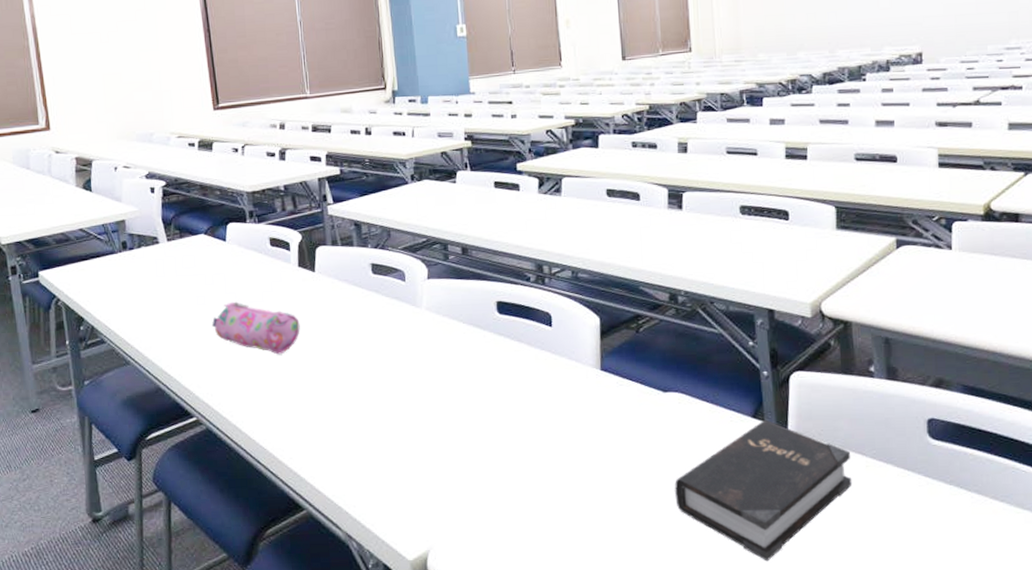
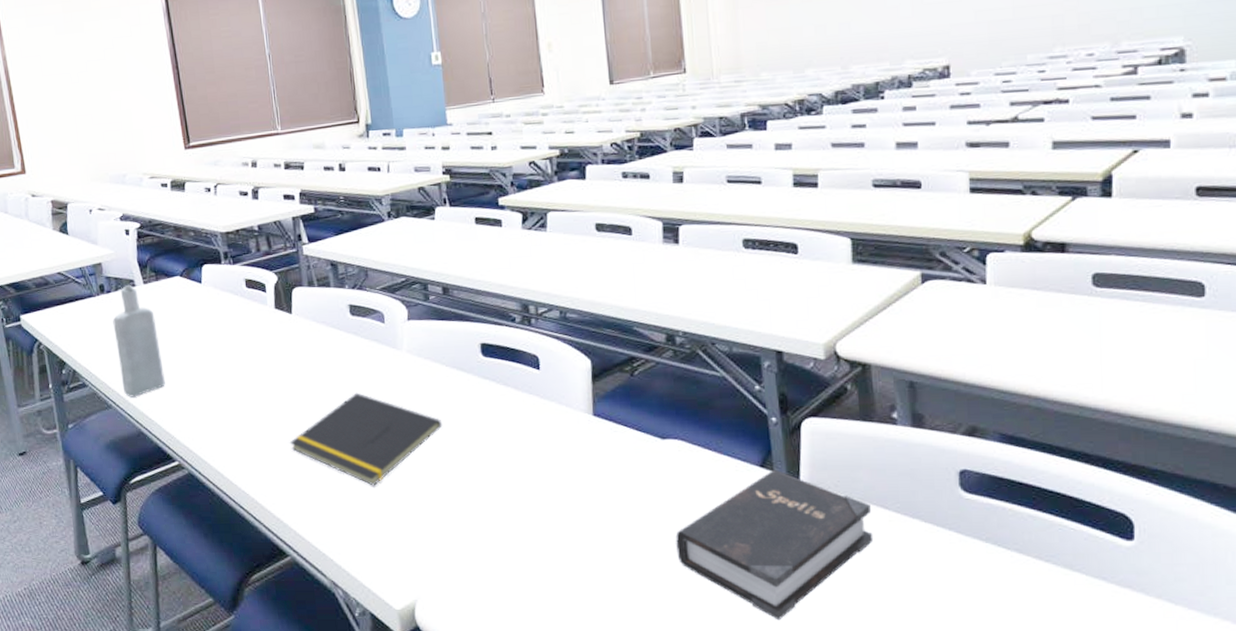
bottle: none [134,241,186,354] -> present [113,284,165,397]
pencil case: present [211,301,300,355] -> none [190,344,279,399]
notepad: none [308,348,459,440] -> present [289,392,443,486]

